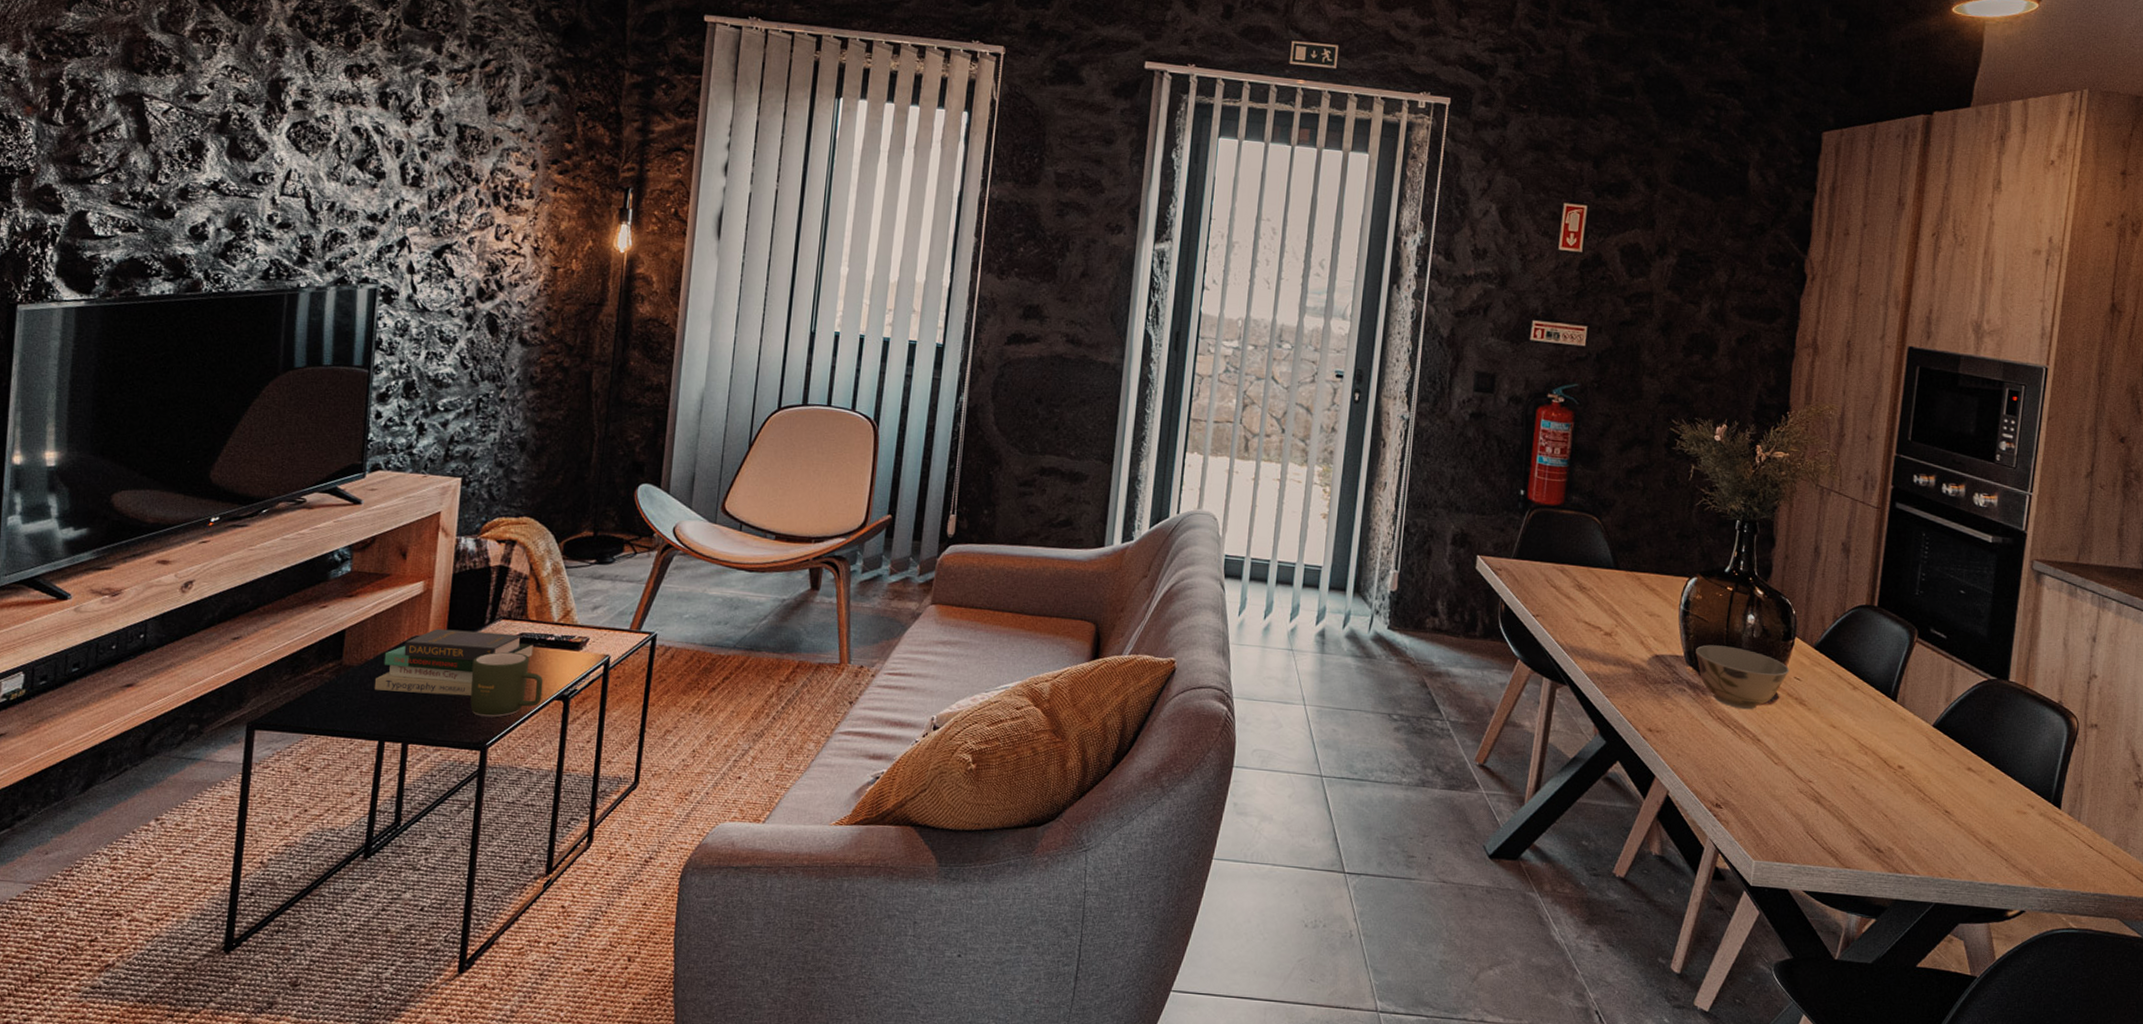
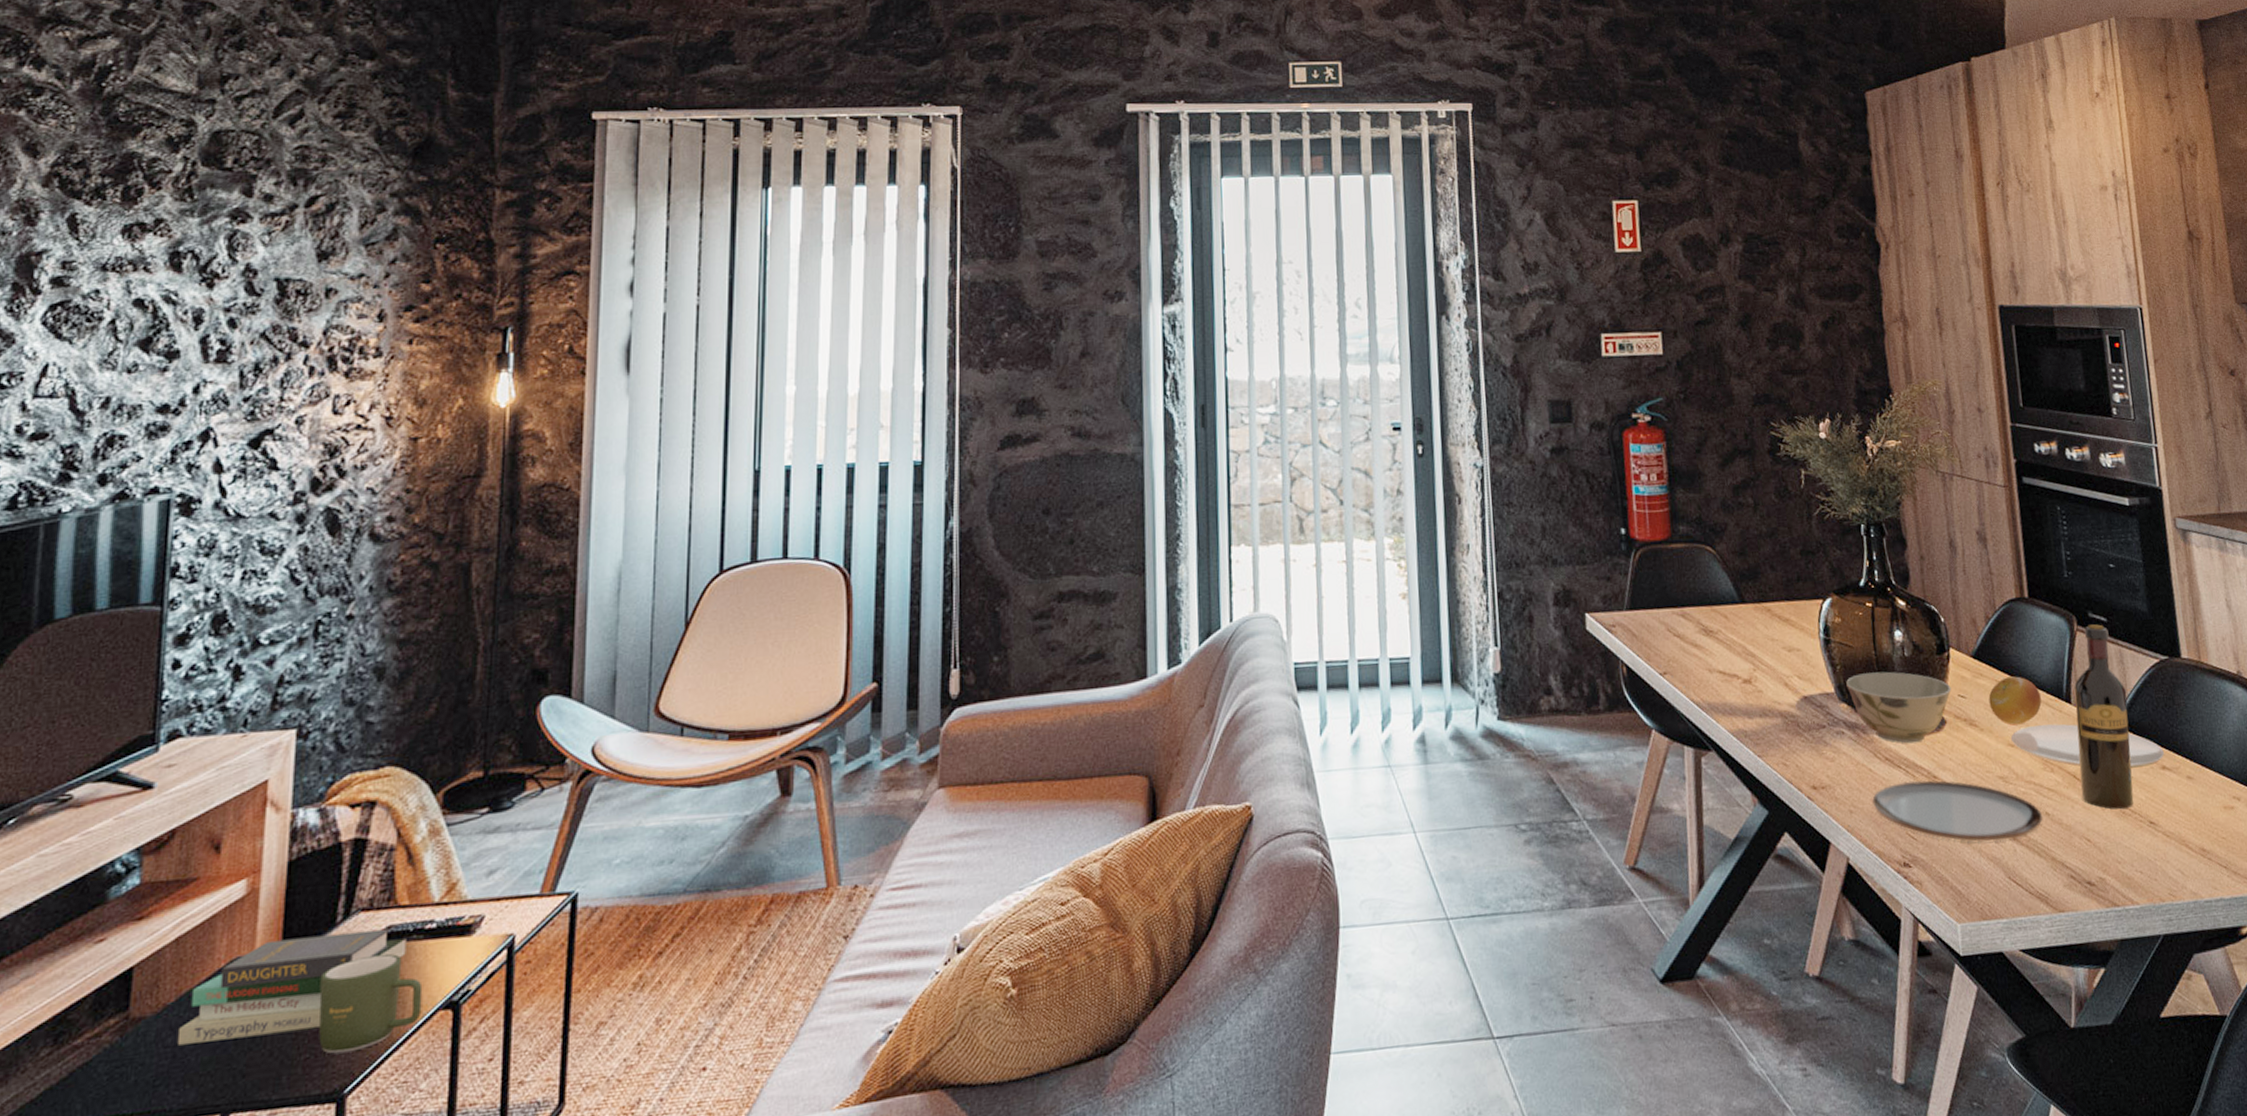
plate: none [1699,739,1848,803] -> present [1872,780,2043,842]
fruit: none [1821,670,1870,711] -> present [1988,676,2042,726]
plate: none [1834,714,1973,766] -> present [2010,724,2164,769]
wine bottle: none [1888,639,1950,796] -> present [2074,624,2134,809]

